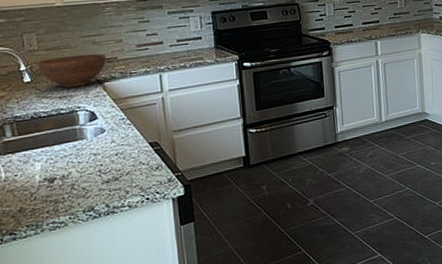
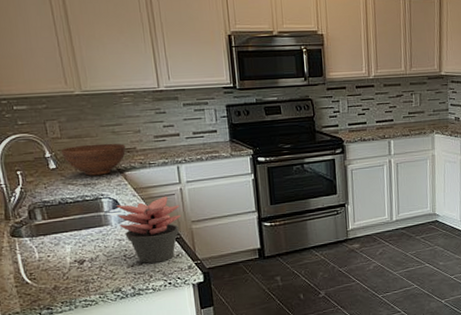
succulent plant: none [92,106,162,179] -> present [115,197,181,264]

